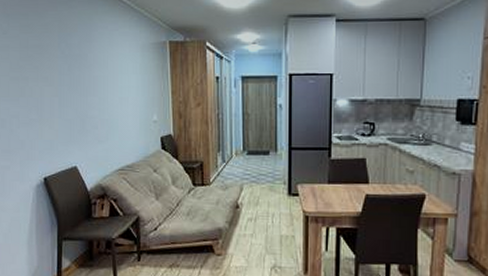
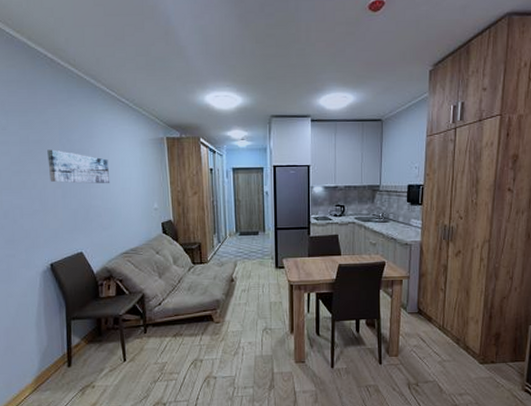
wall art: none [46,54,108,93] -> present [47,149,110,184]

